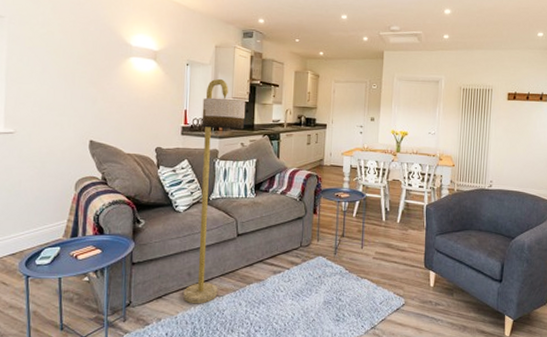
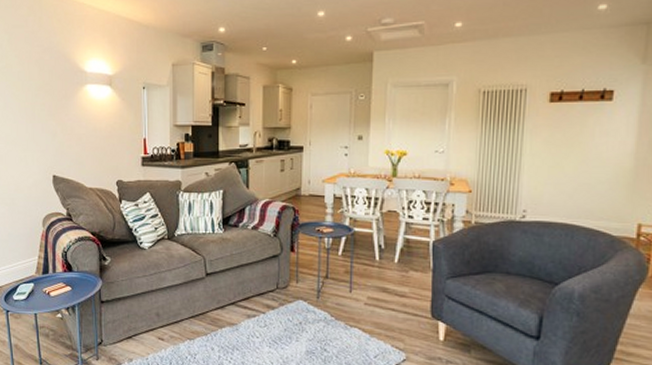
floor lamp: present [183,78,246,304] -> none [153,101,209,347]

